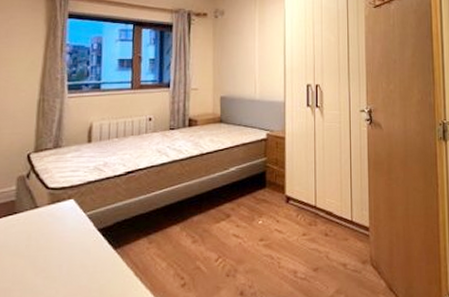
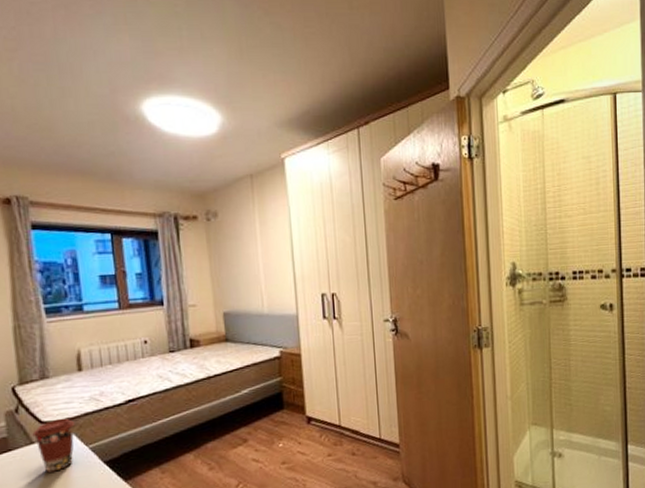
coffee cup: none [38,185,78,237] -> present [32,418,76,473]

